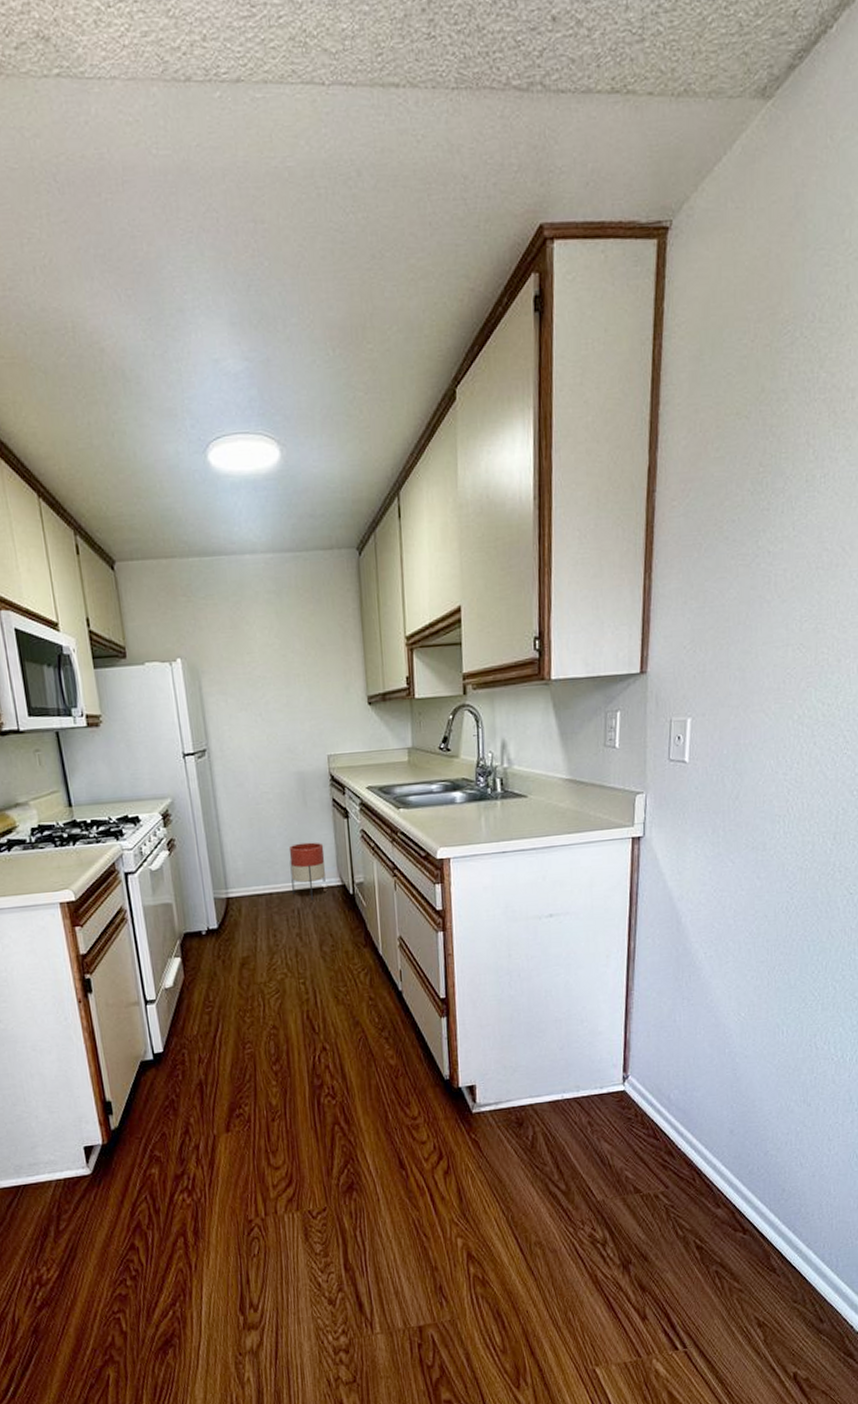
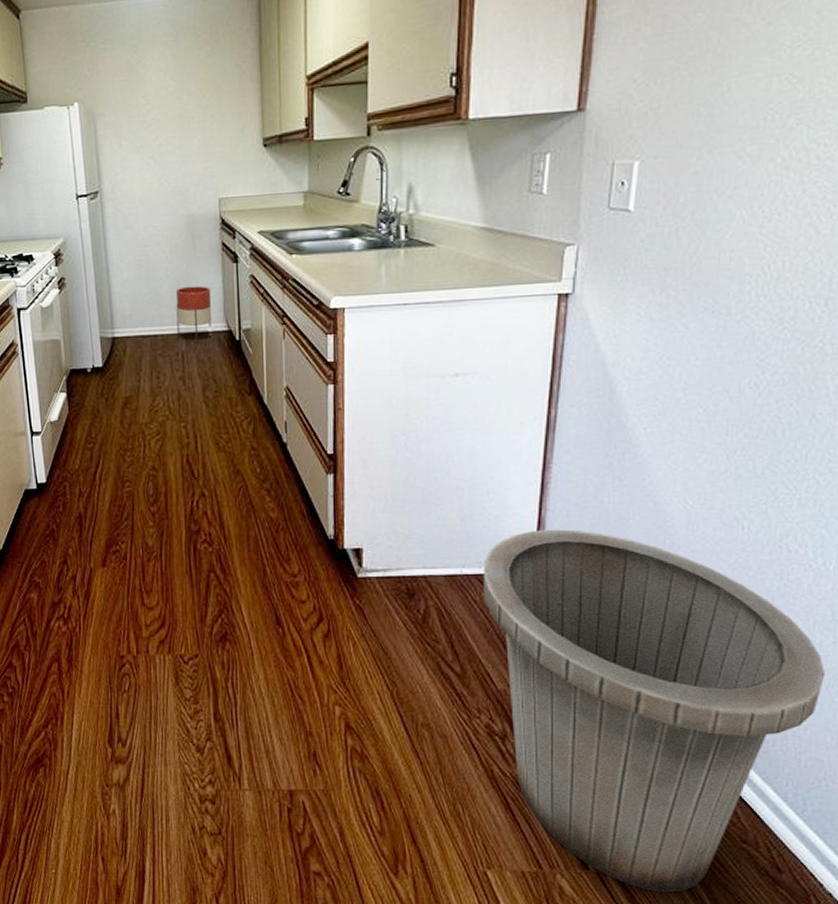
trash can: none [581,1048,848,1359] -> present [482,529,826,893]

